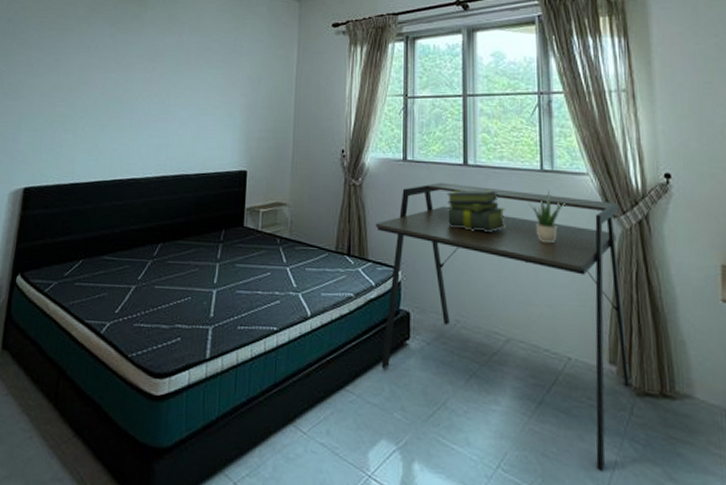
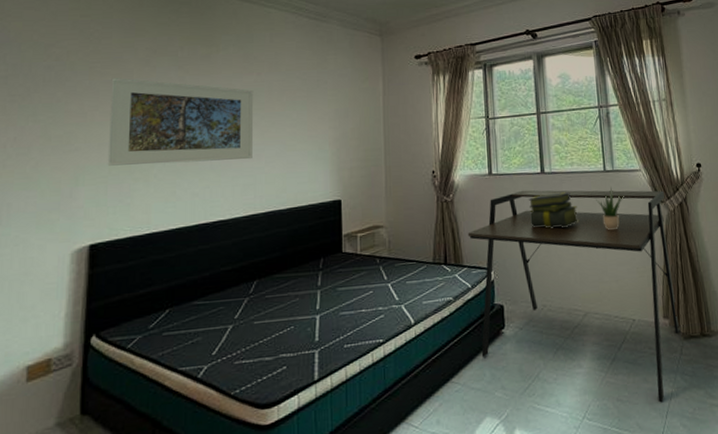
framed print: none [45,33,174,120] -> present [107,78,254,166]

